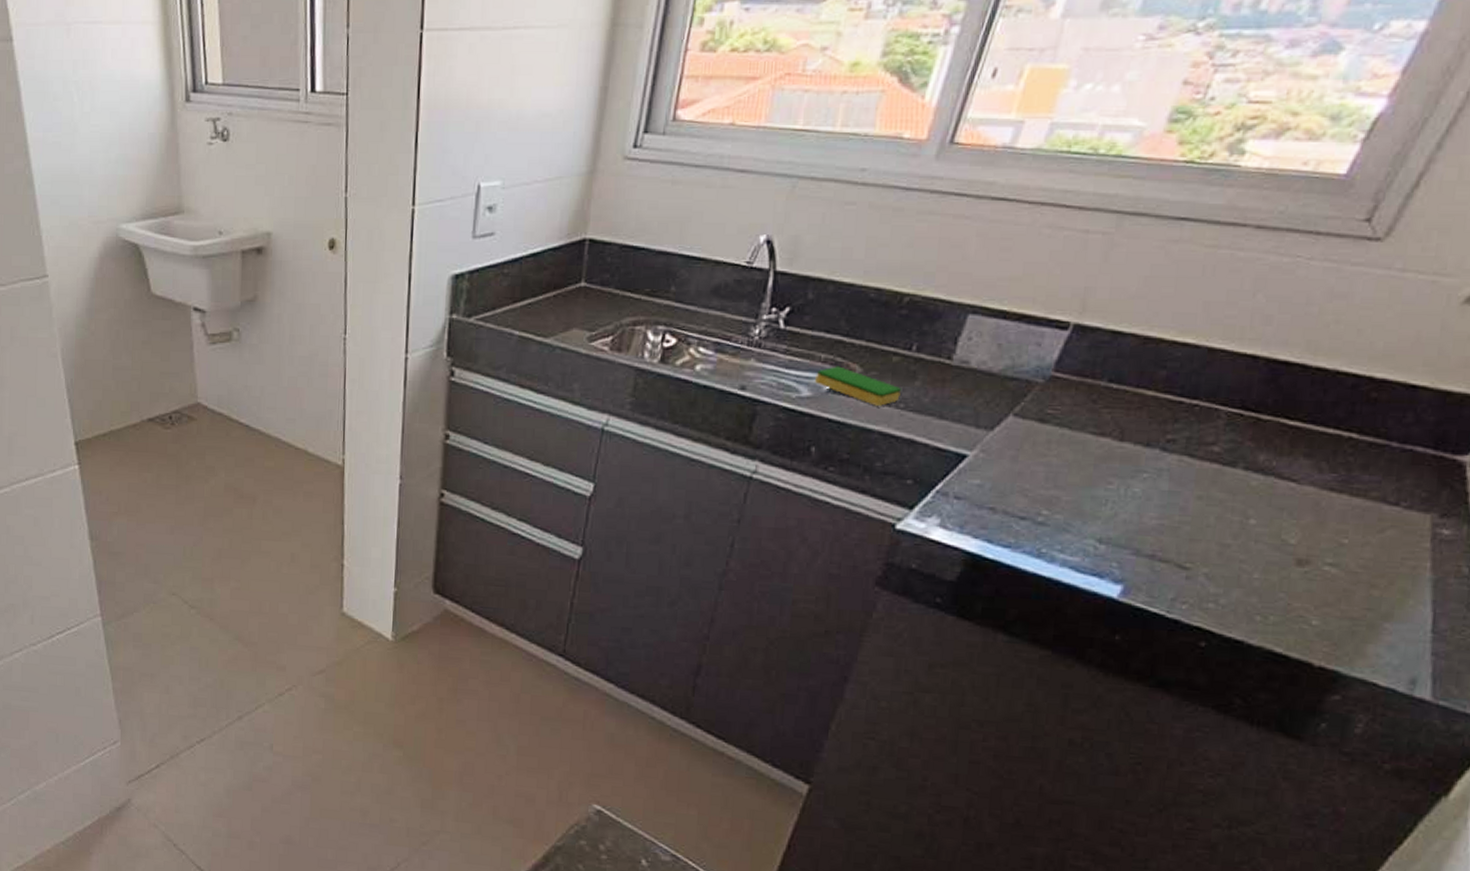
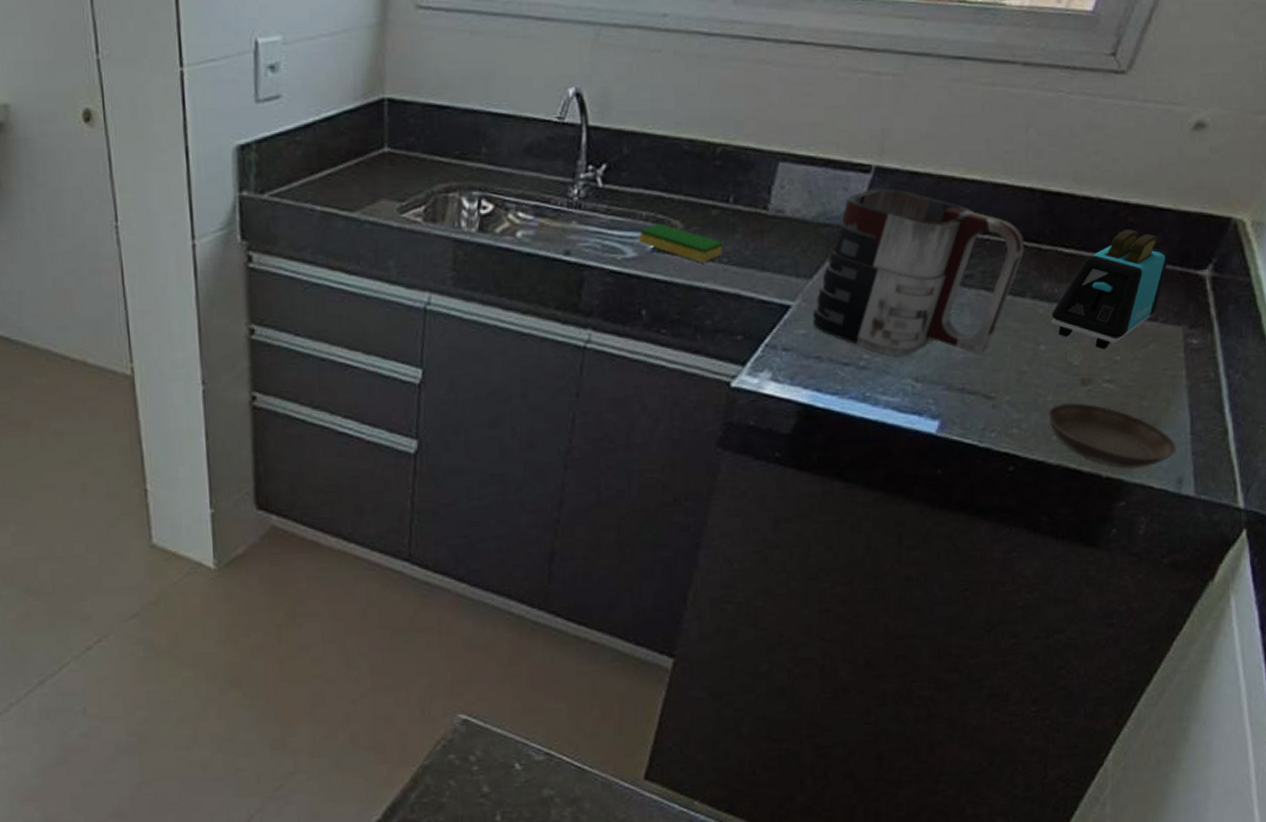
mug: none [990,345,1241,523] -> present [813,188,1025,356]
saucer: none [1250,582,1413,662] -> present [1046,402,1178,468]
toaster: none [1265,405,1420,531] -> present [1051,229,1168,350]

